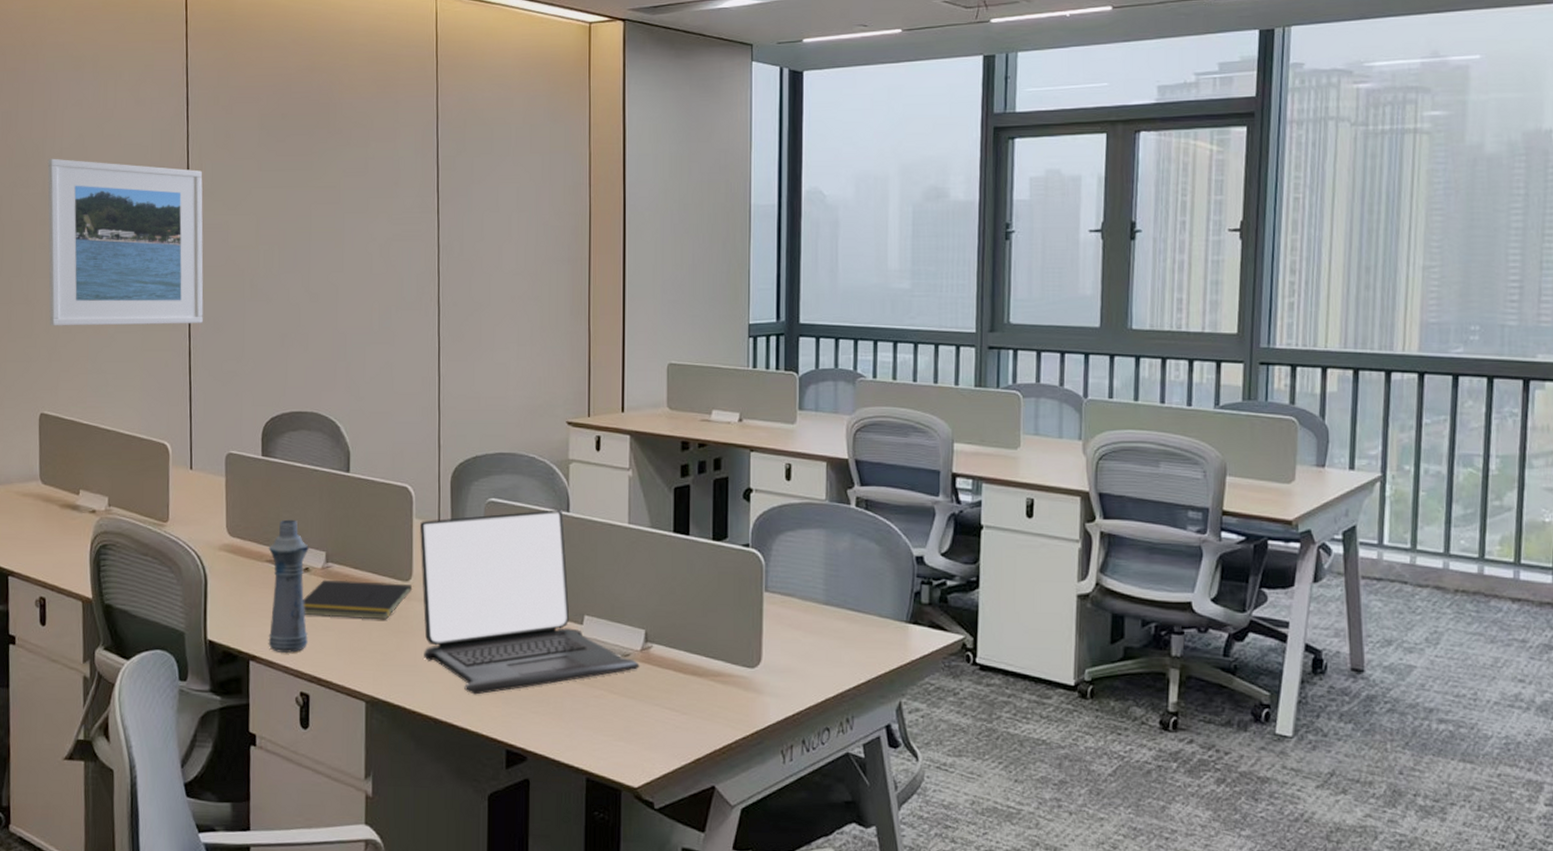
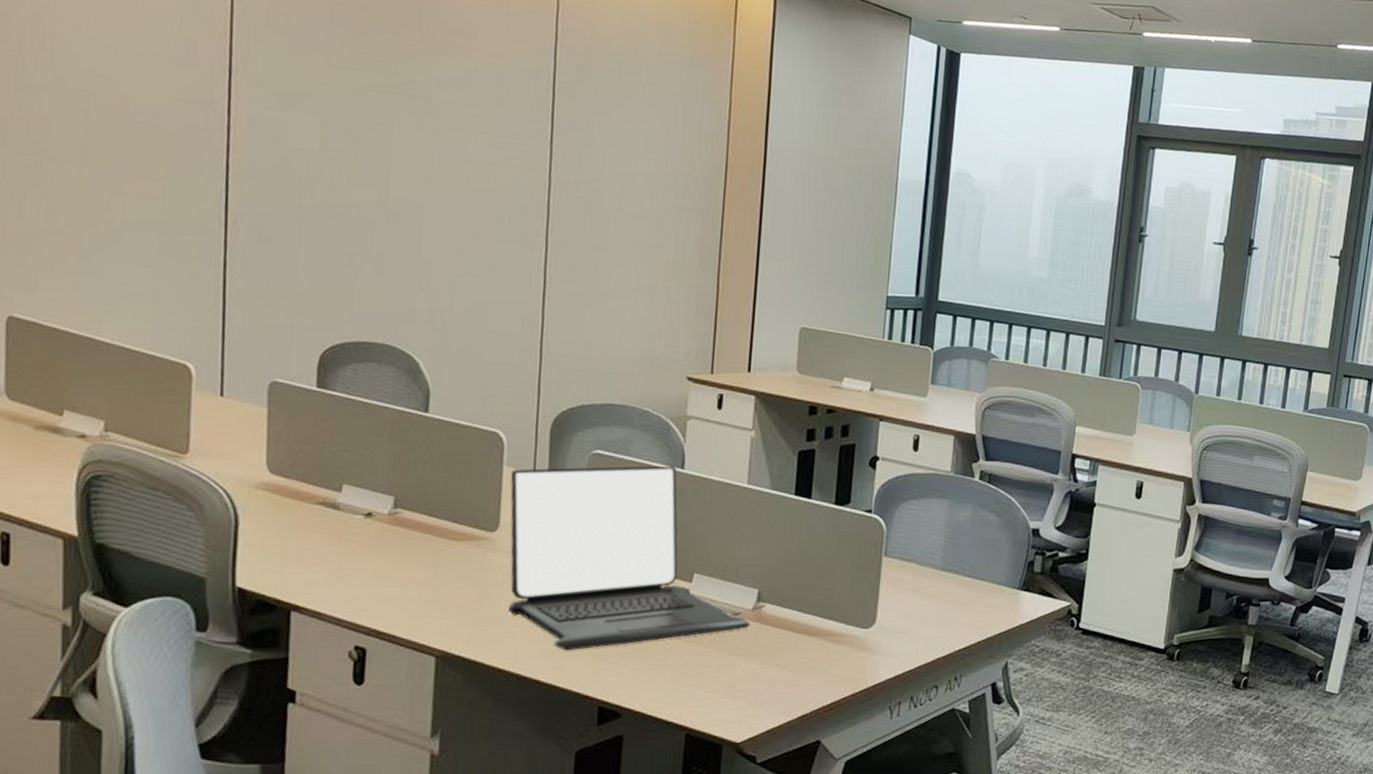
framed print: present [47,158,204,326] -> none [24,9,251,232]
bottle: present [268,519,309,654] -> none [316,459,373,605]
notepad: present [303,579,413,620] -> none [362,526,499,572]

